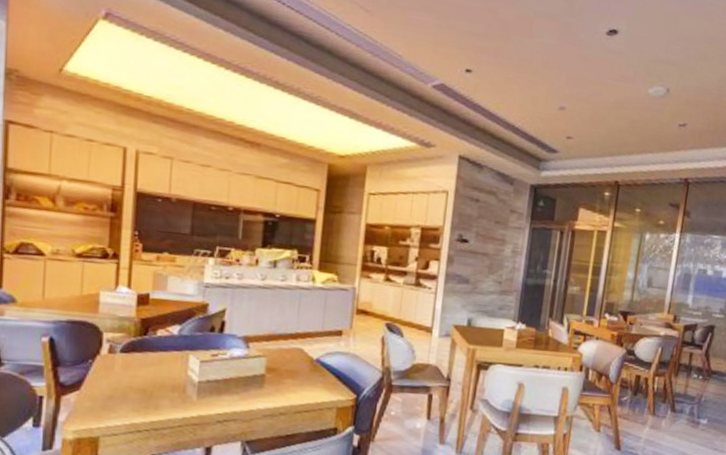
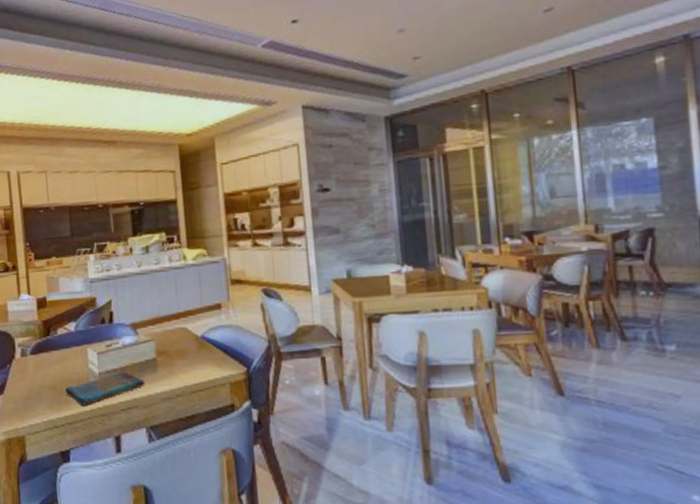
dish towel: none [155,382,249,414] -> present [64,371,145,407]

